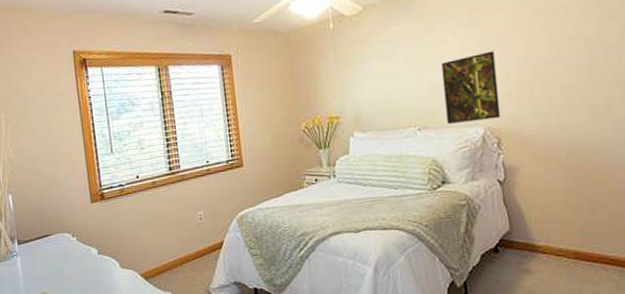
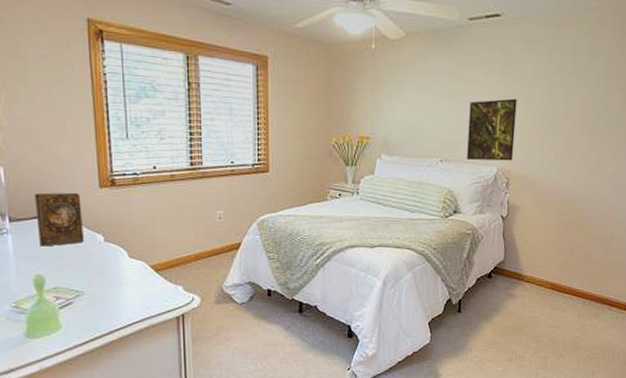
book: none [37,210,80,265] -> present [34,192,84,247]

